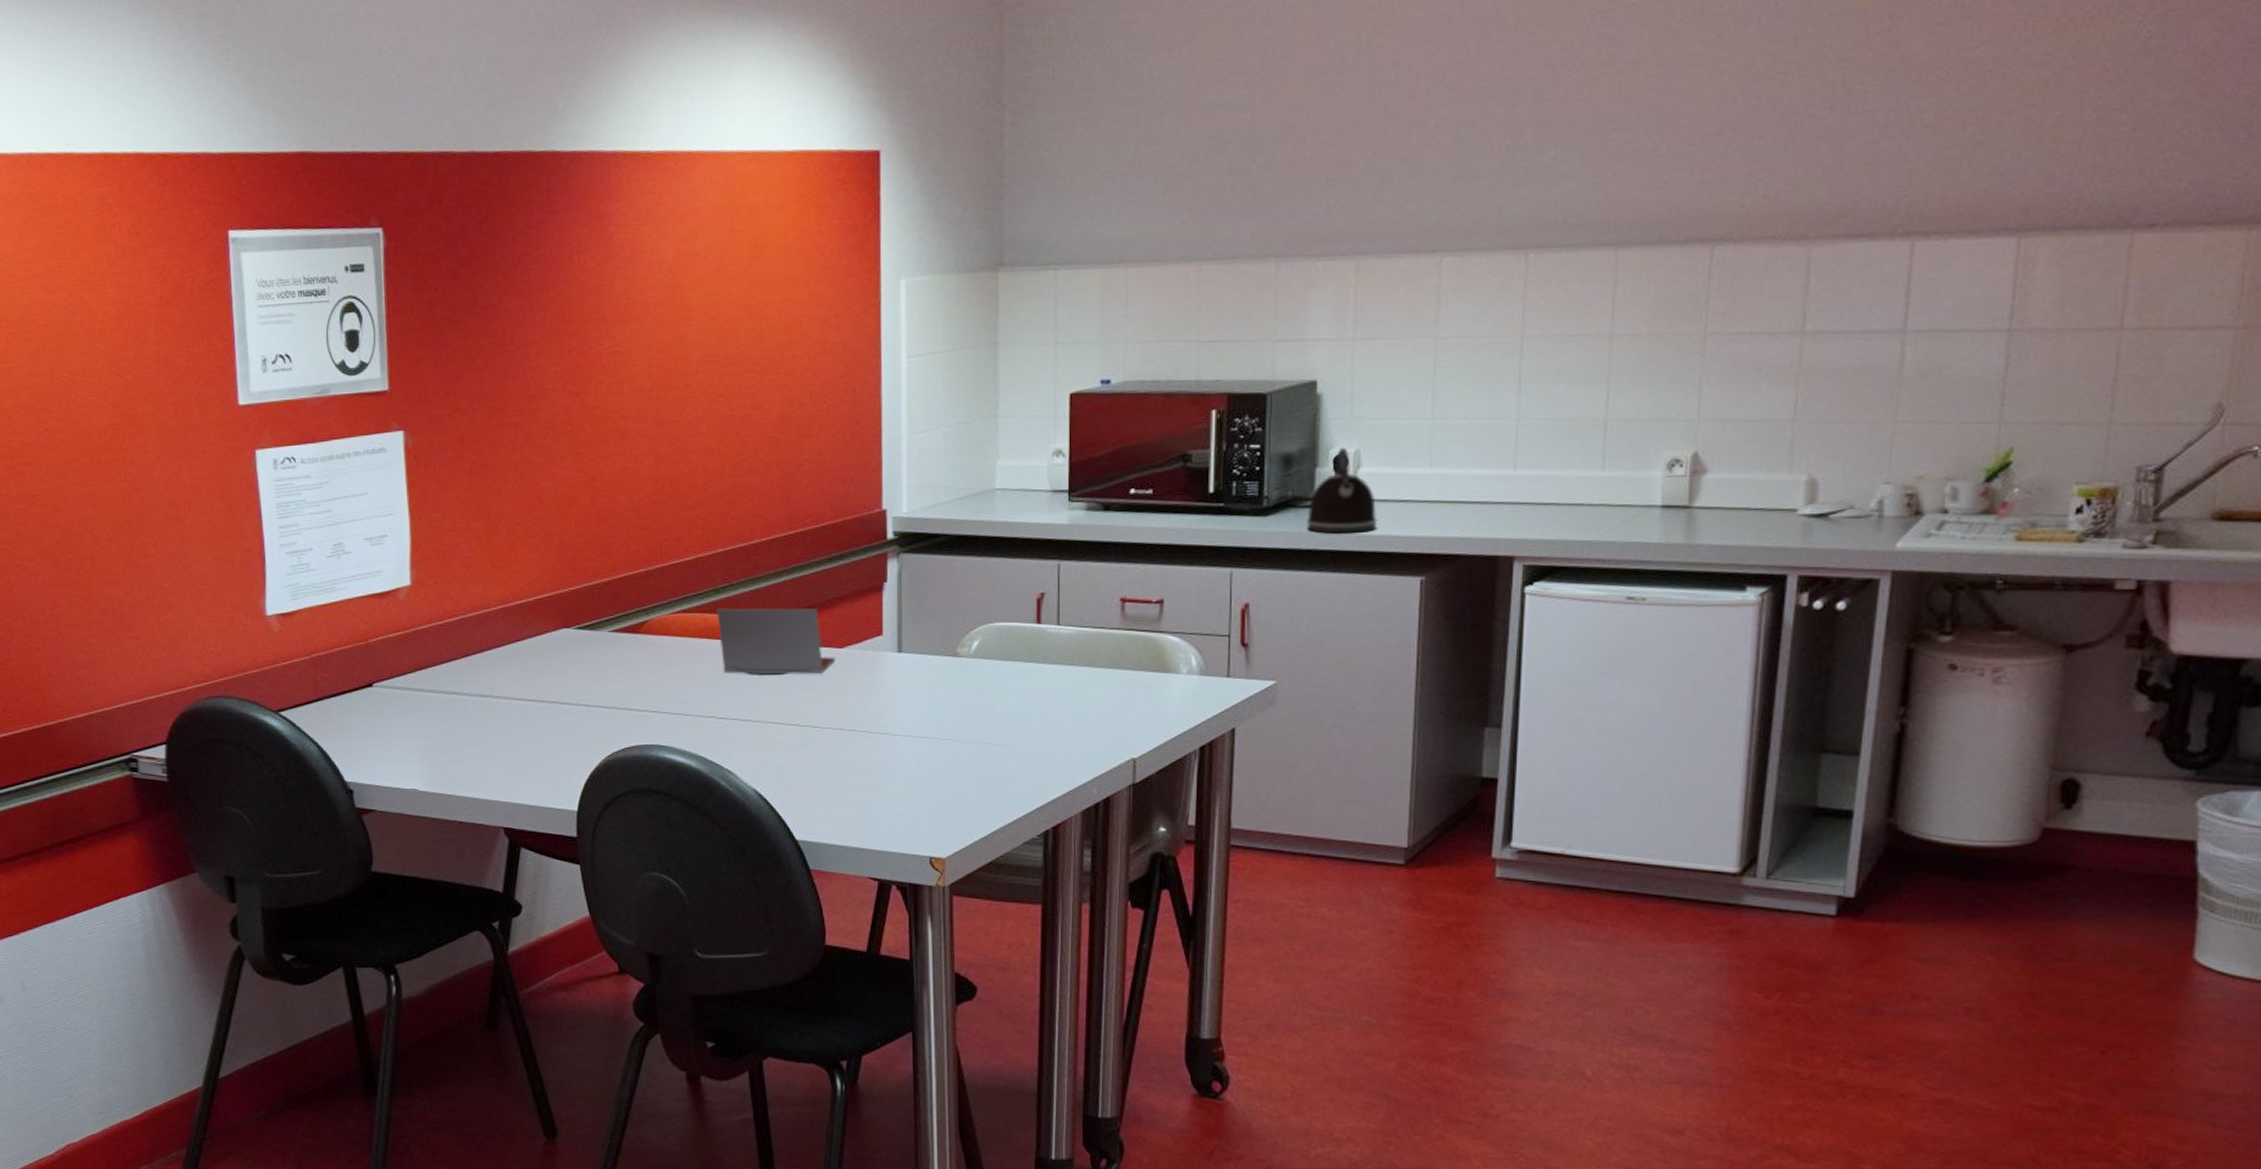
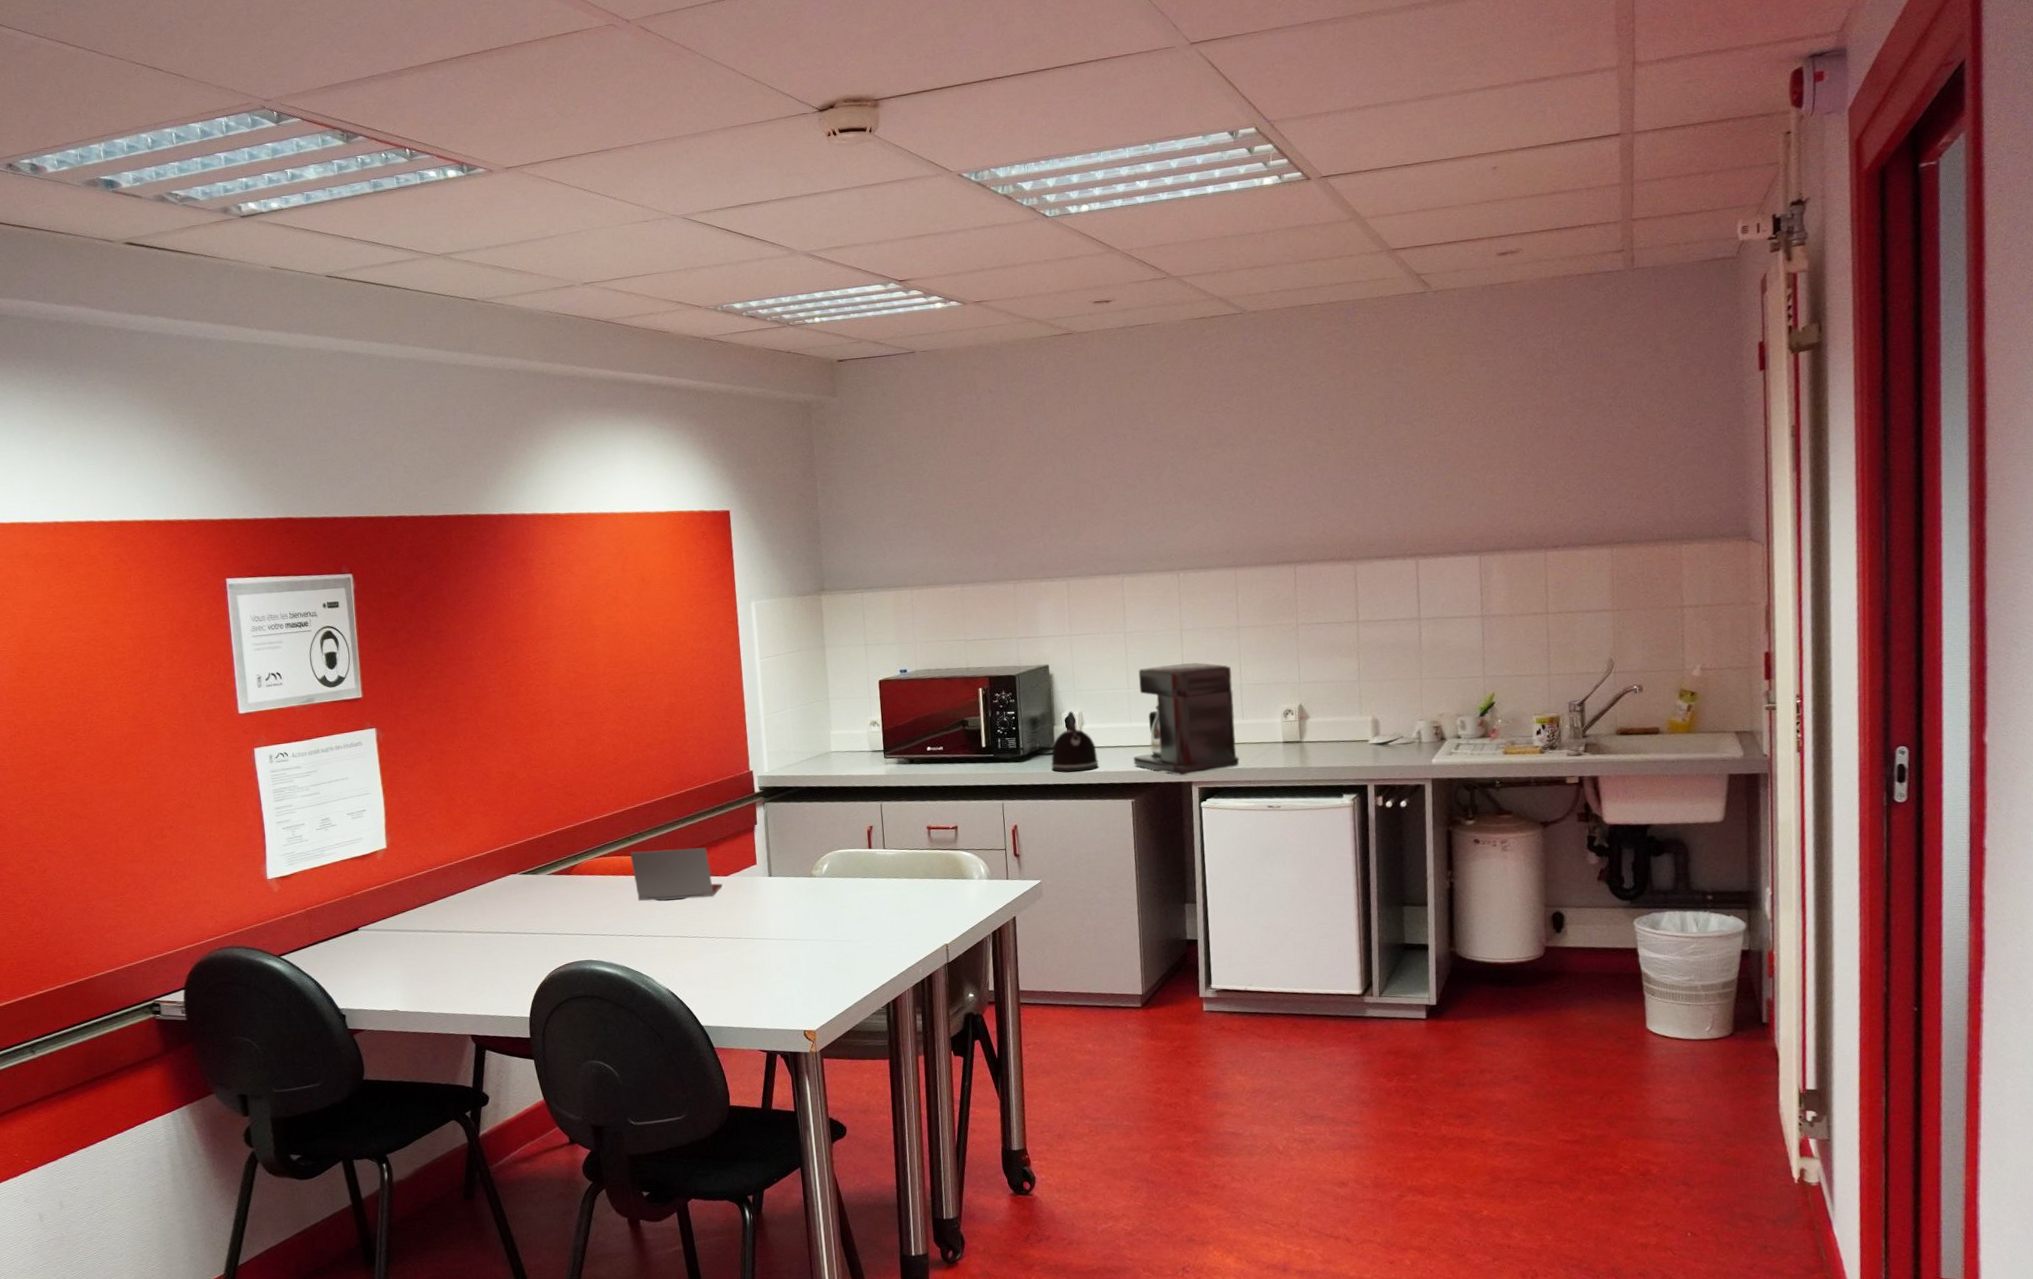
coffee maker: none [1429,384,1594,545] -> present [1133,662,1240,775]

